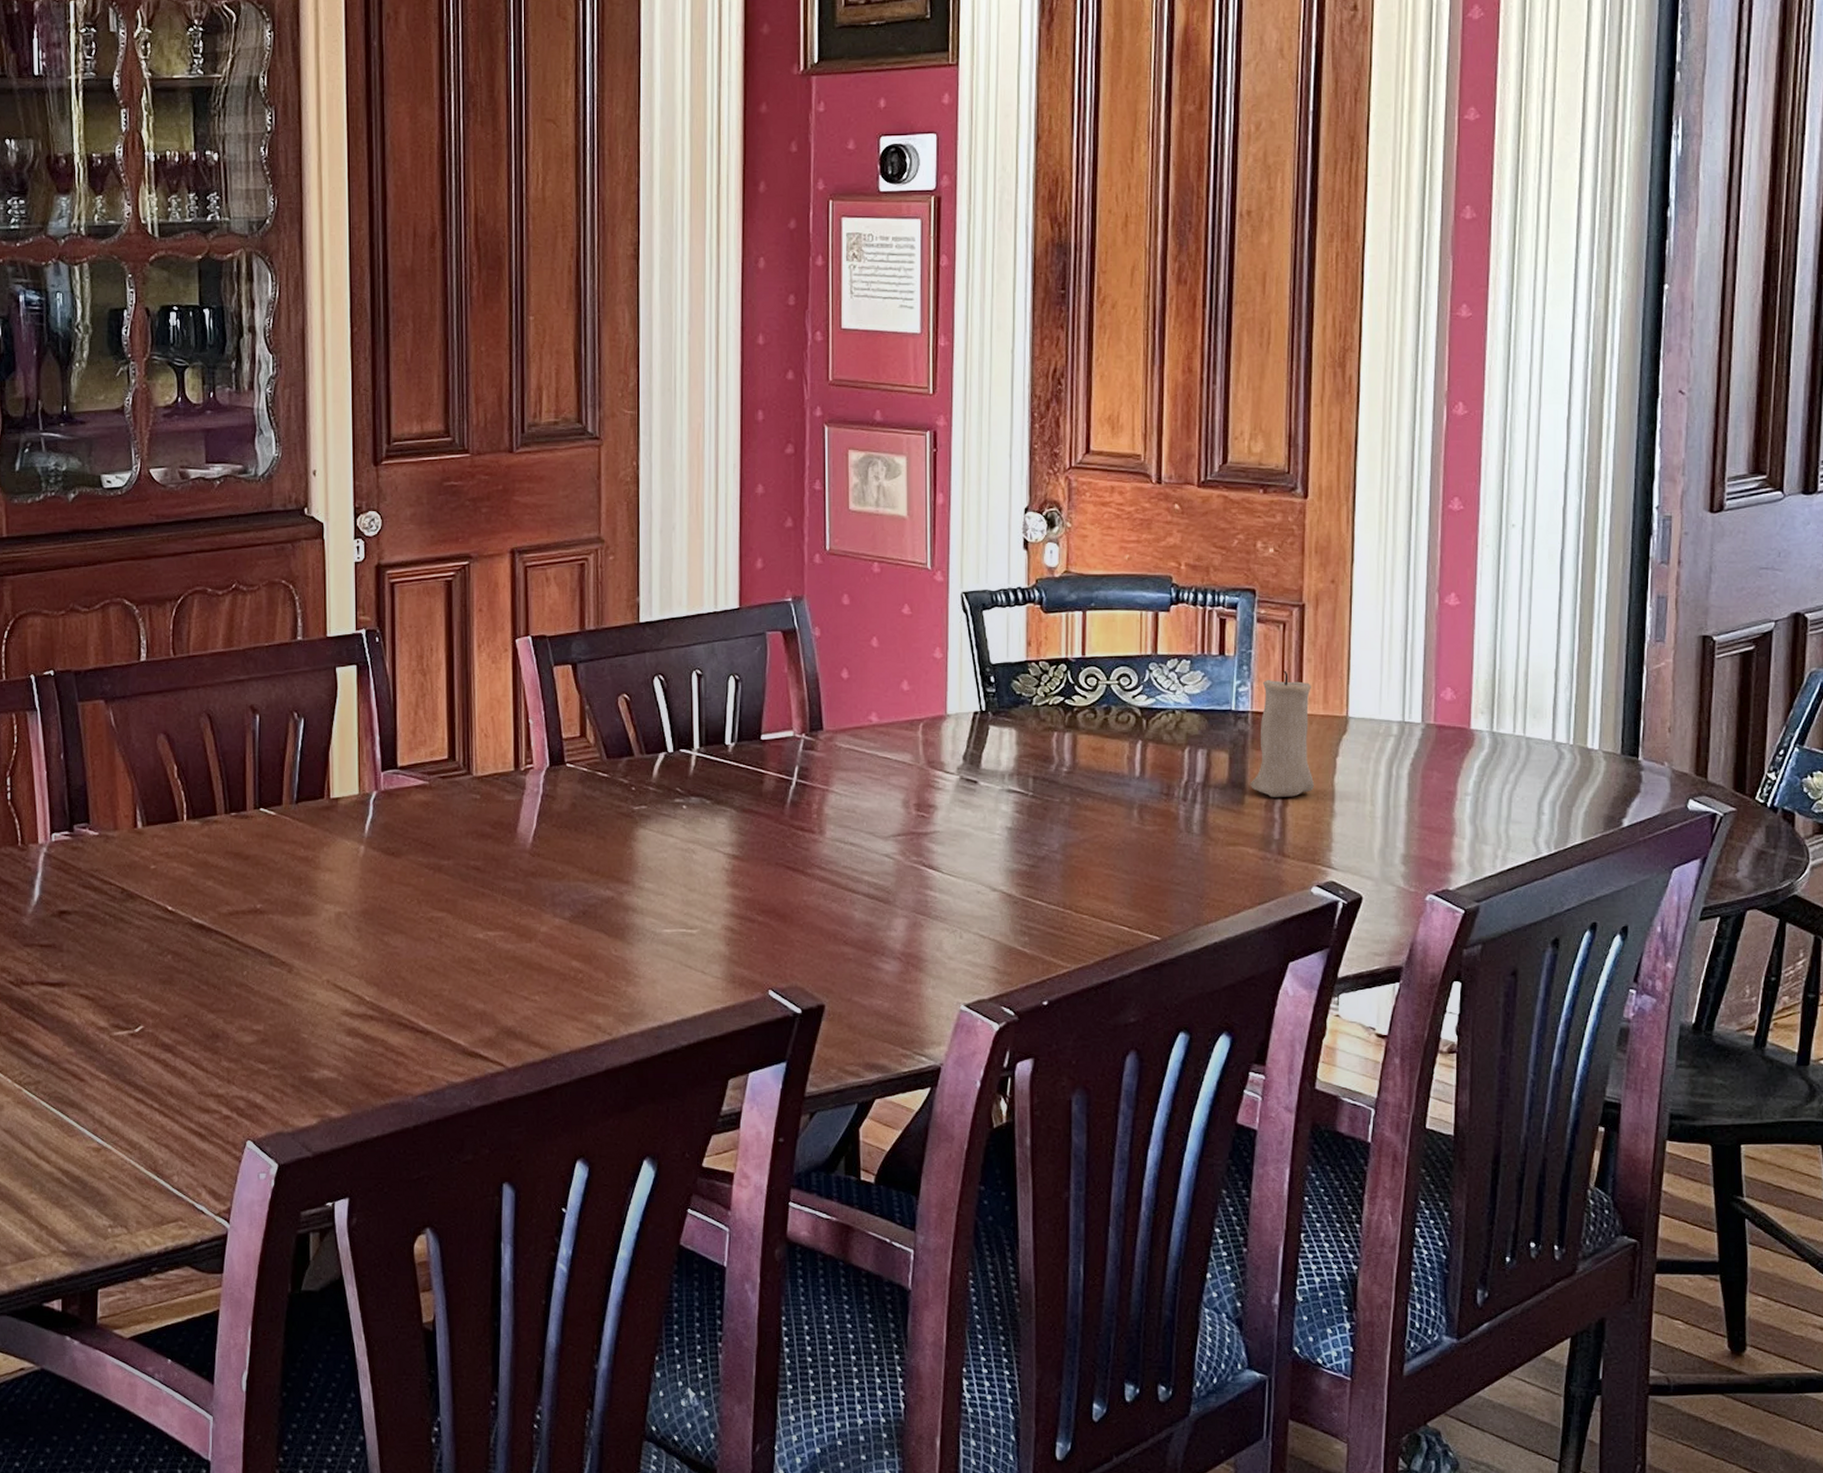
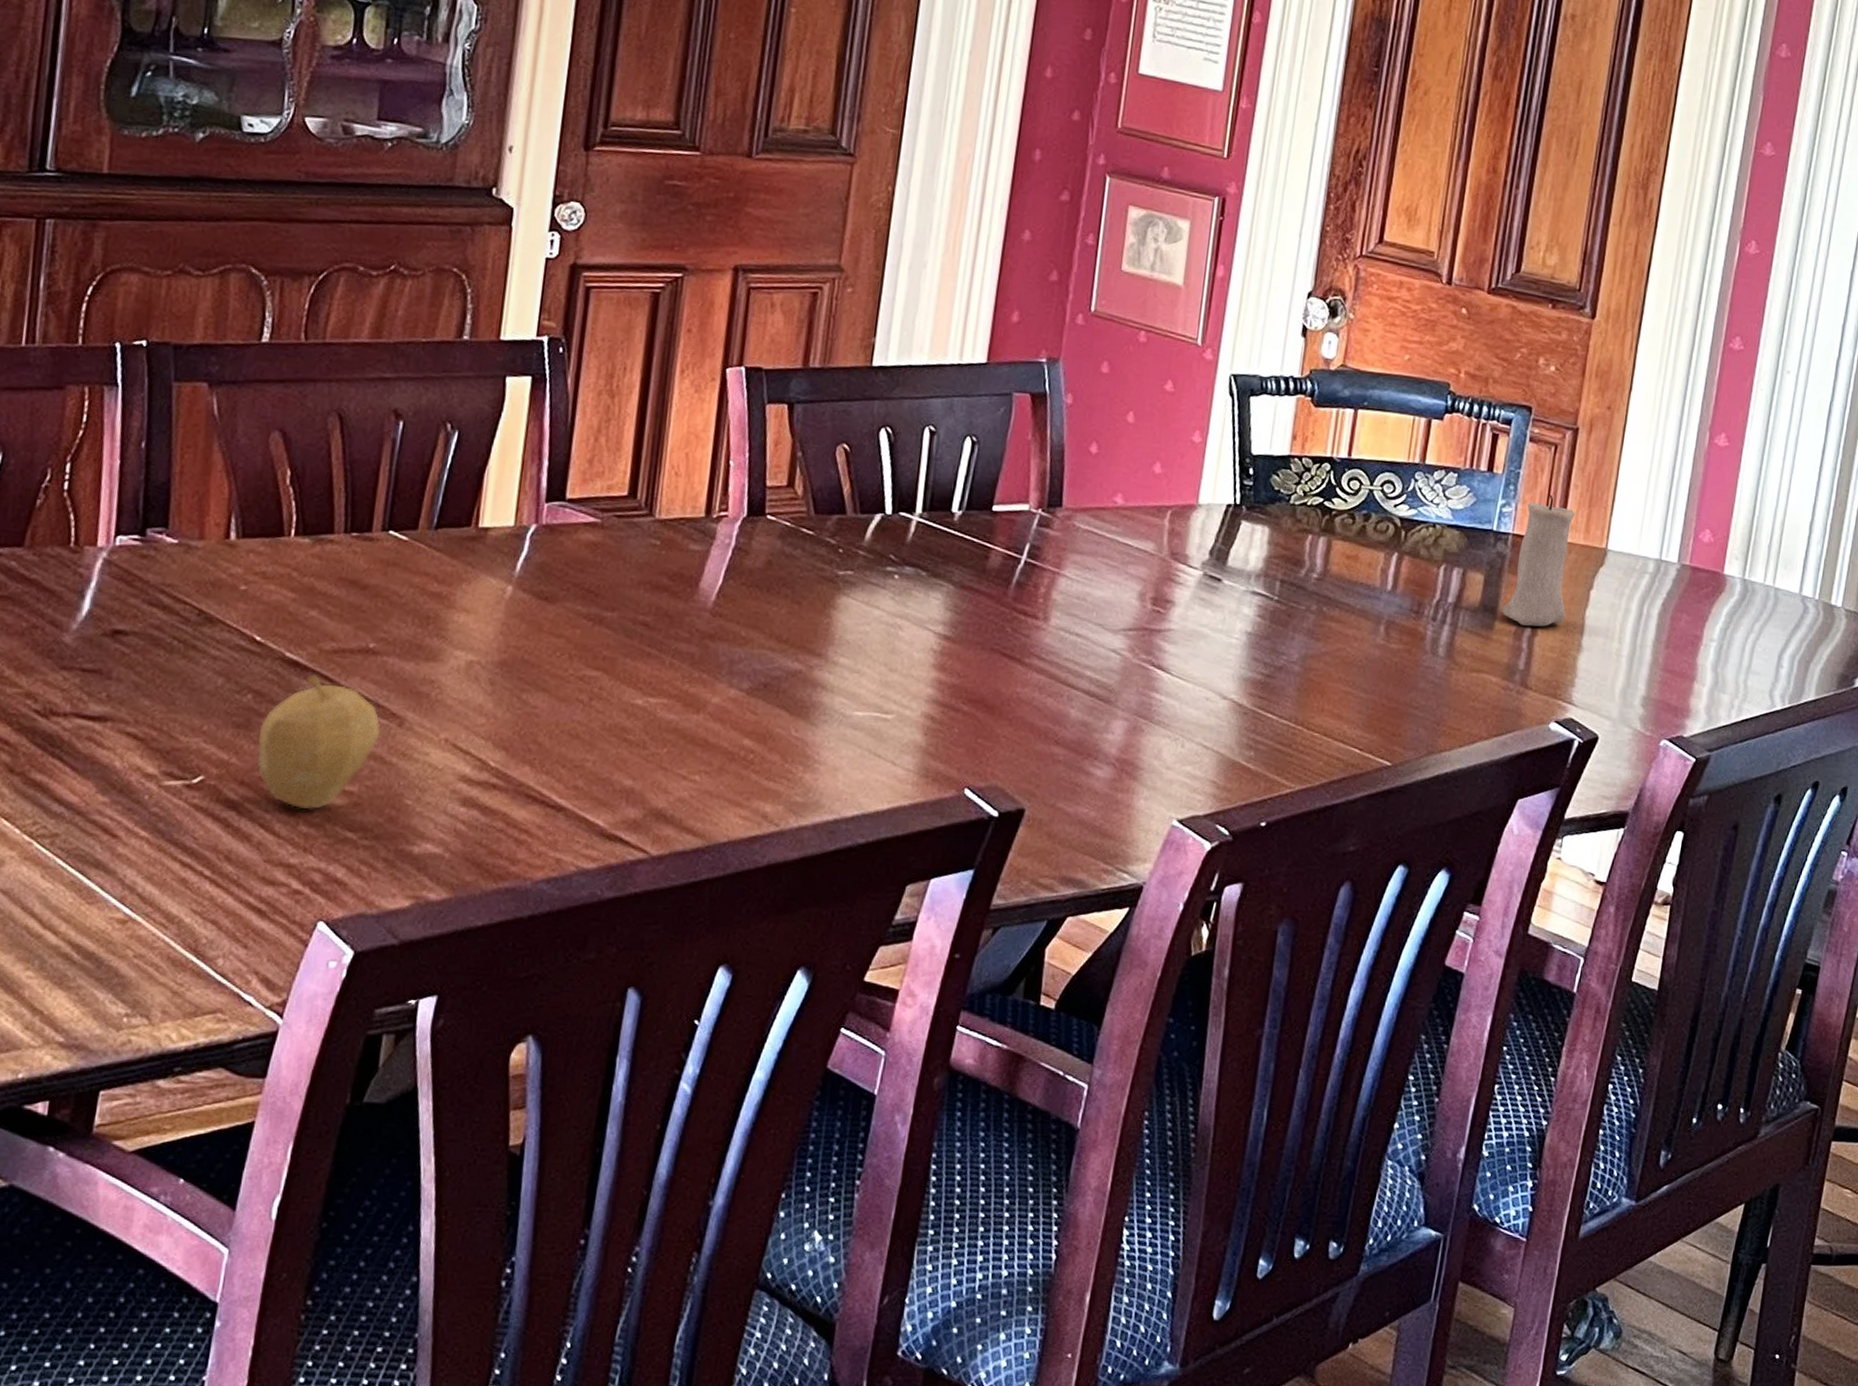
fruit: none [180,934,275,1048] -> present [256,674,381,810]

